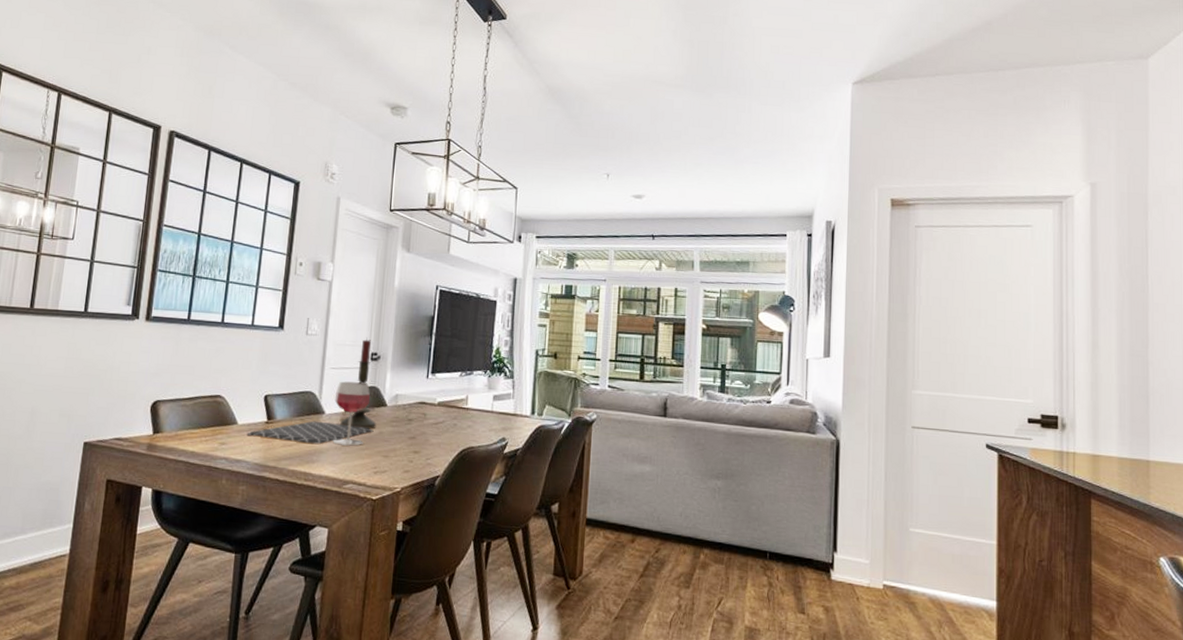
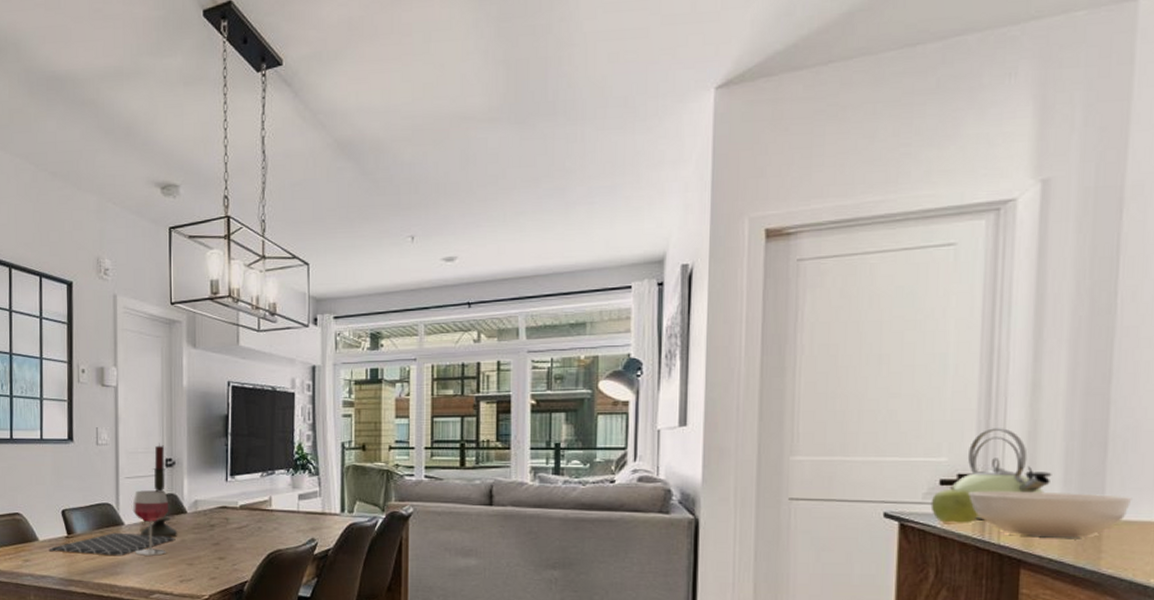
fruit: none [1021,424,1058,458] -> present [930,486,979,524]
kettle: none [1036,378,1111,454] -> present [950,428,1052,519]
bowl: none [1050,430,1169,475] -> present [968,491,1132,538]

